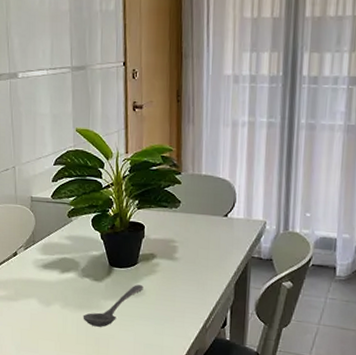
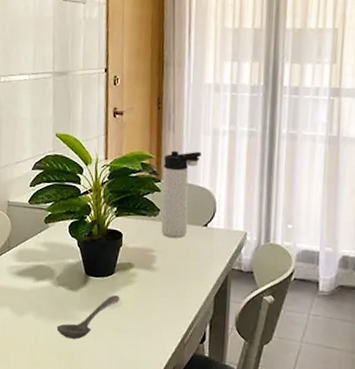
thermos bottle: none [182,143,222,229] -> present [161,150,202,238]

